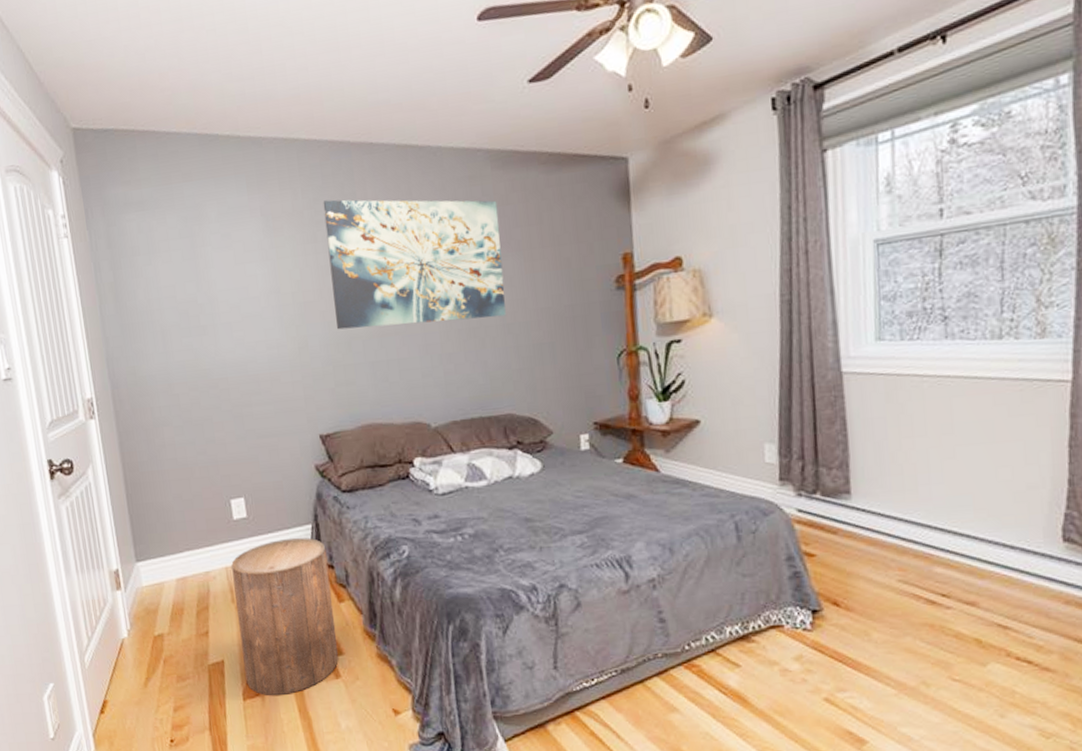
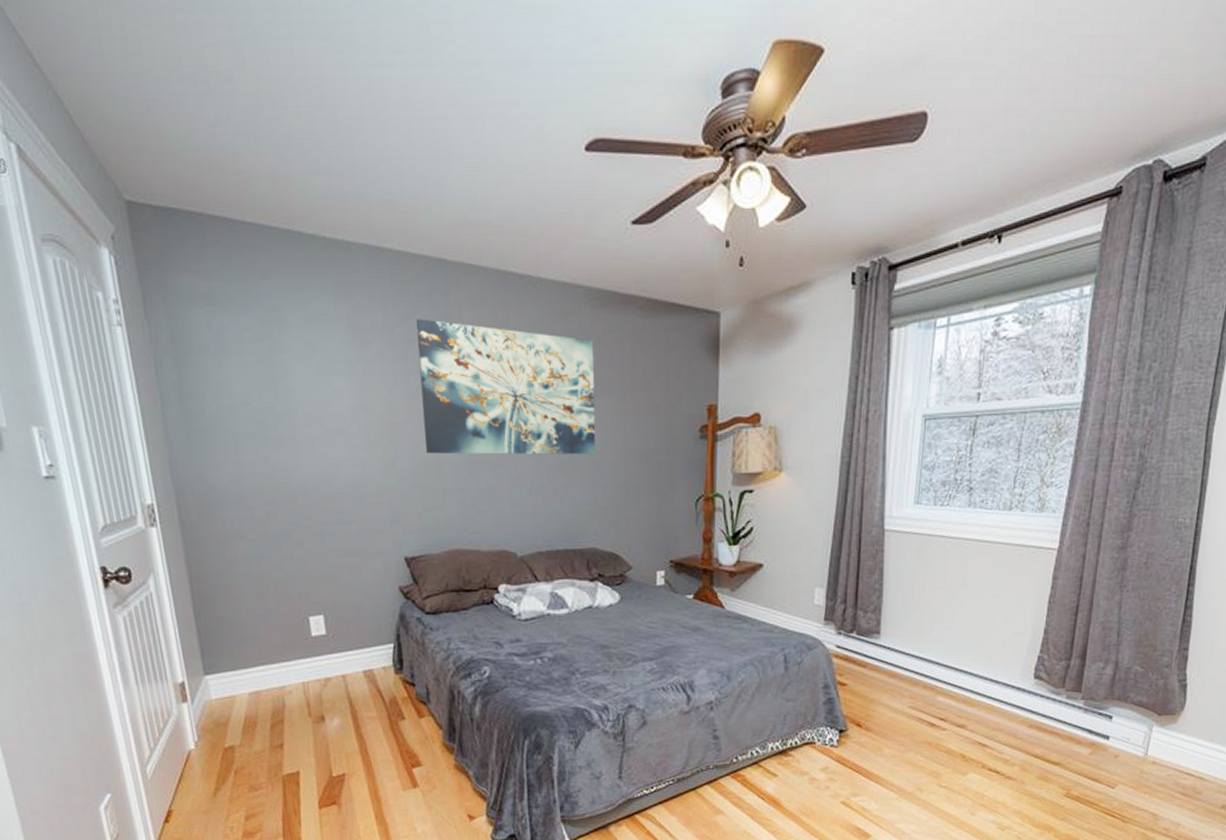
stool: present [231,538,339,696] -> none [308,656,417,804]

